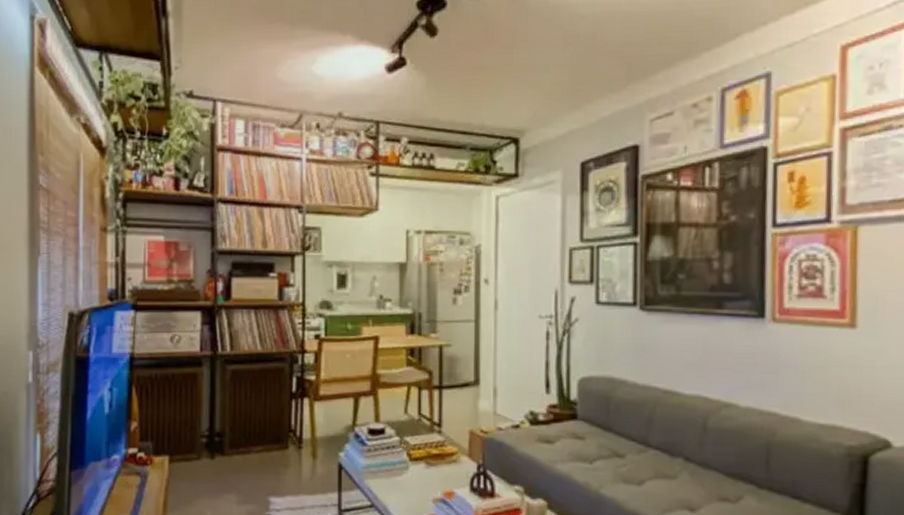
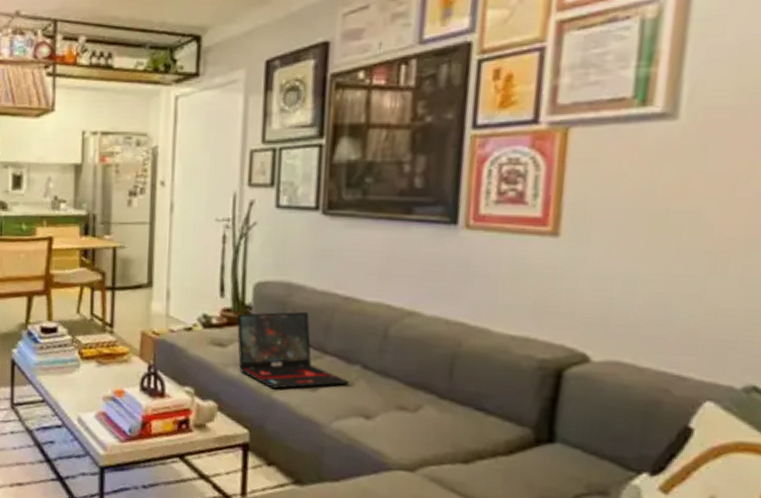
laptop: none [562,405,674,484] -> present [236,311,350,389]

